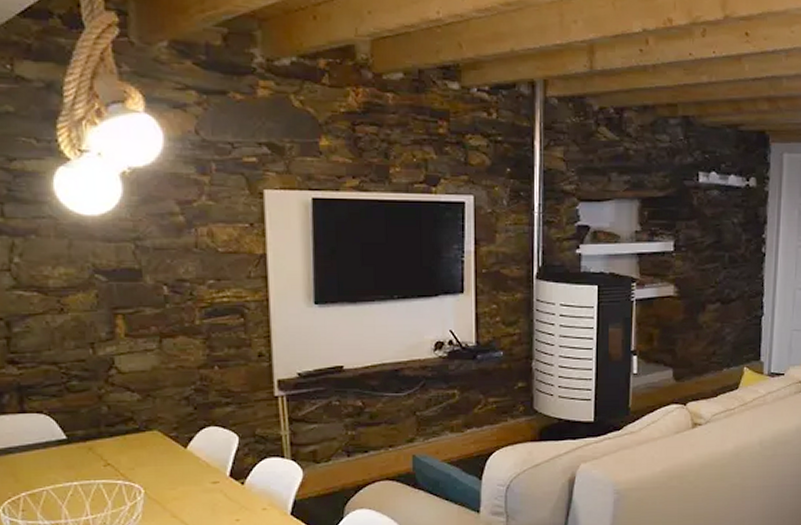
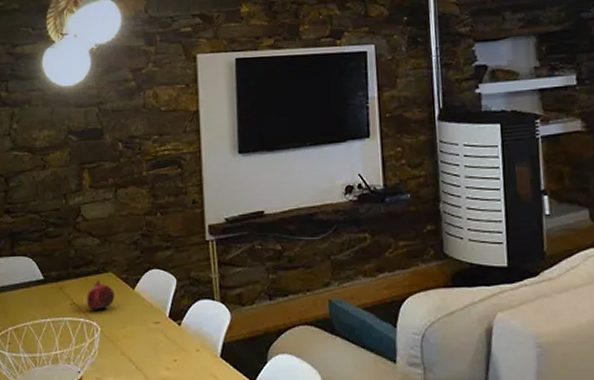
fruit: none [124,438,162,472] -> present [86,279,115,310]

